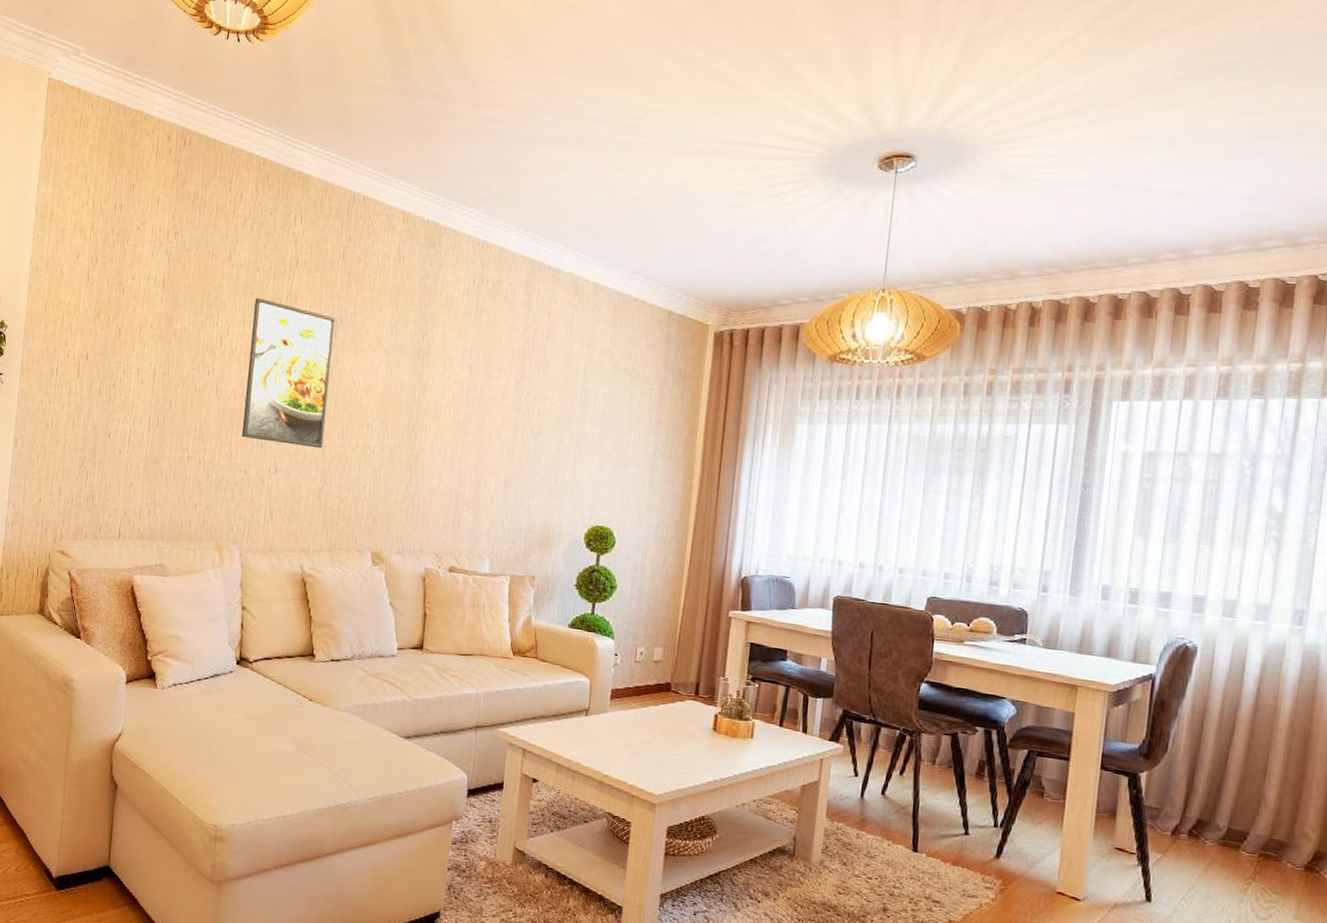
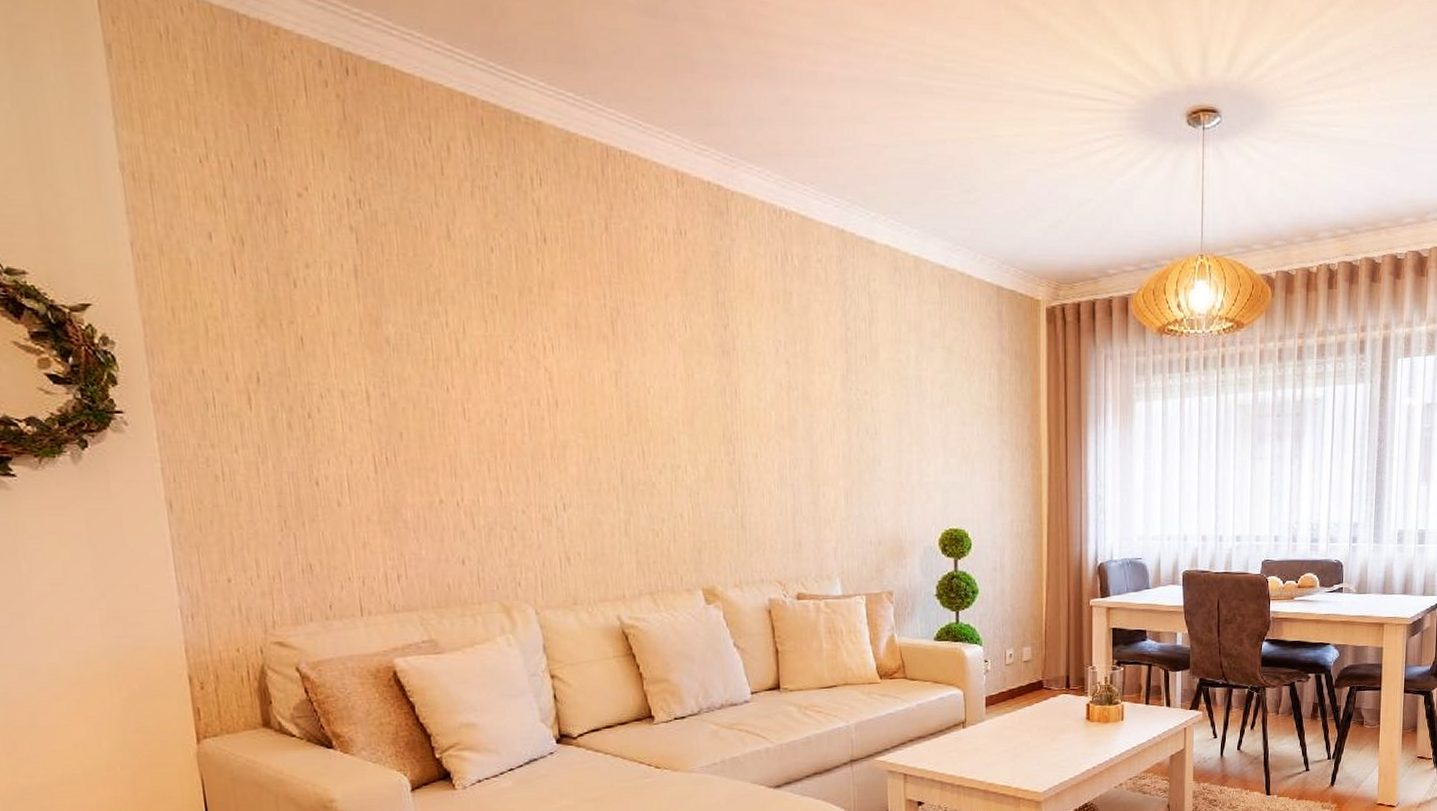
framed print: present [241,297,336,449] -> none [495,287,621,474]

